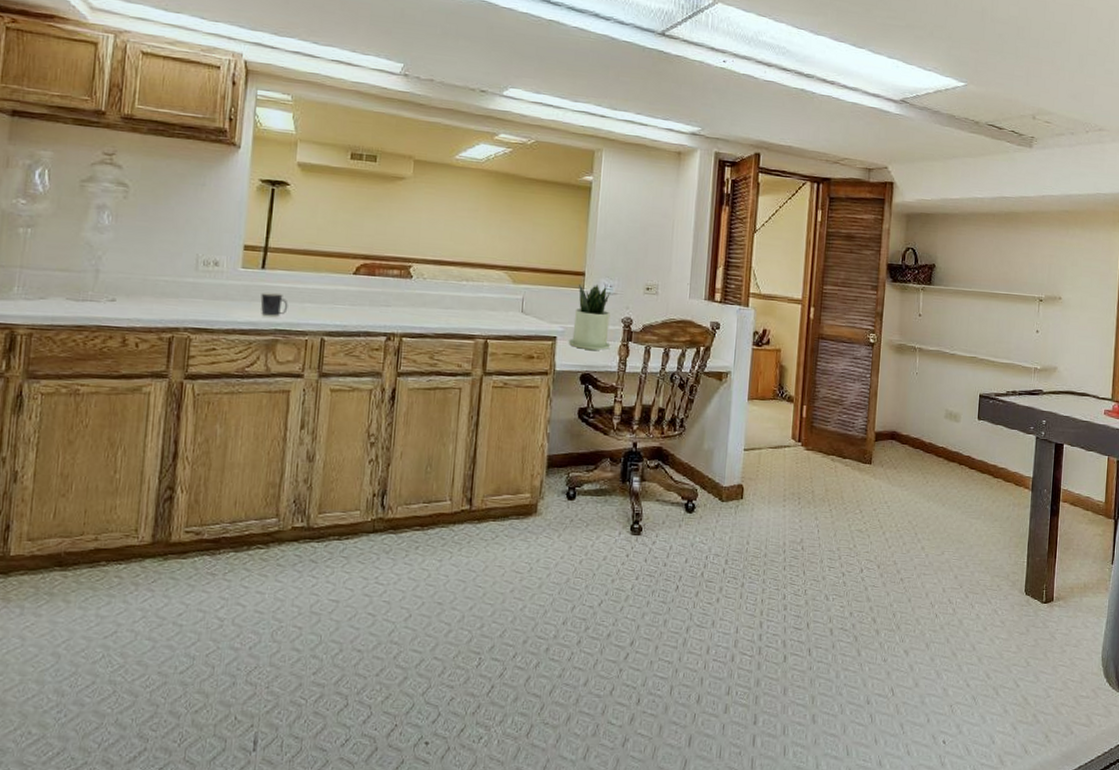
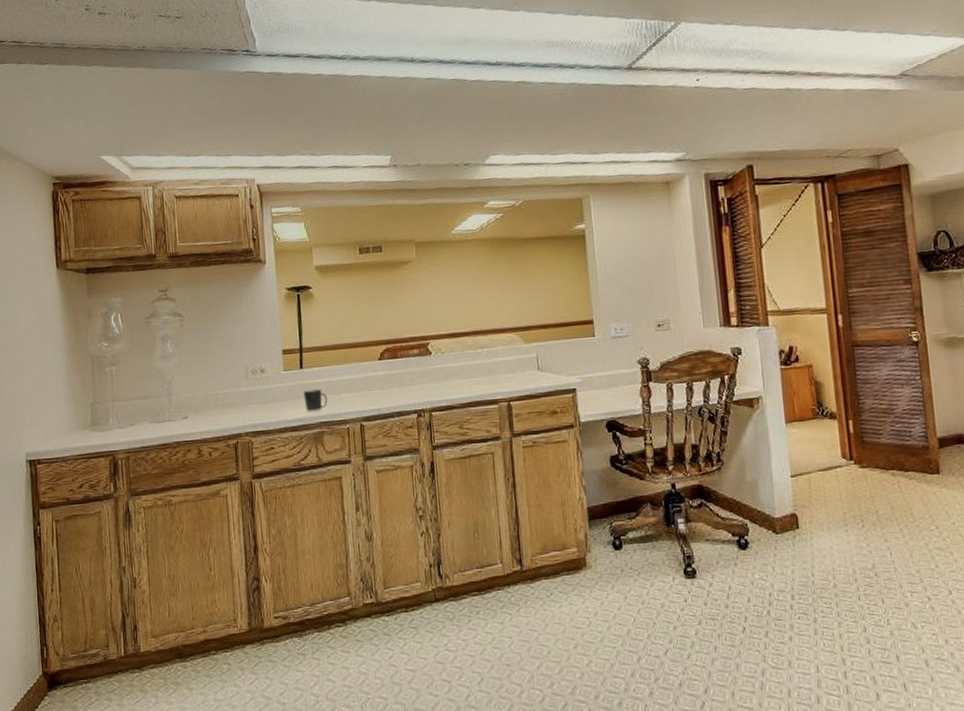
planter: present [568,283,611,350] -> none [588,329,631,397]

